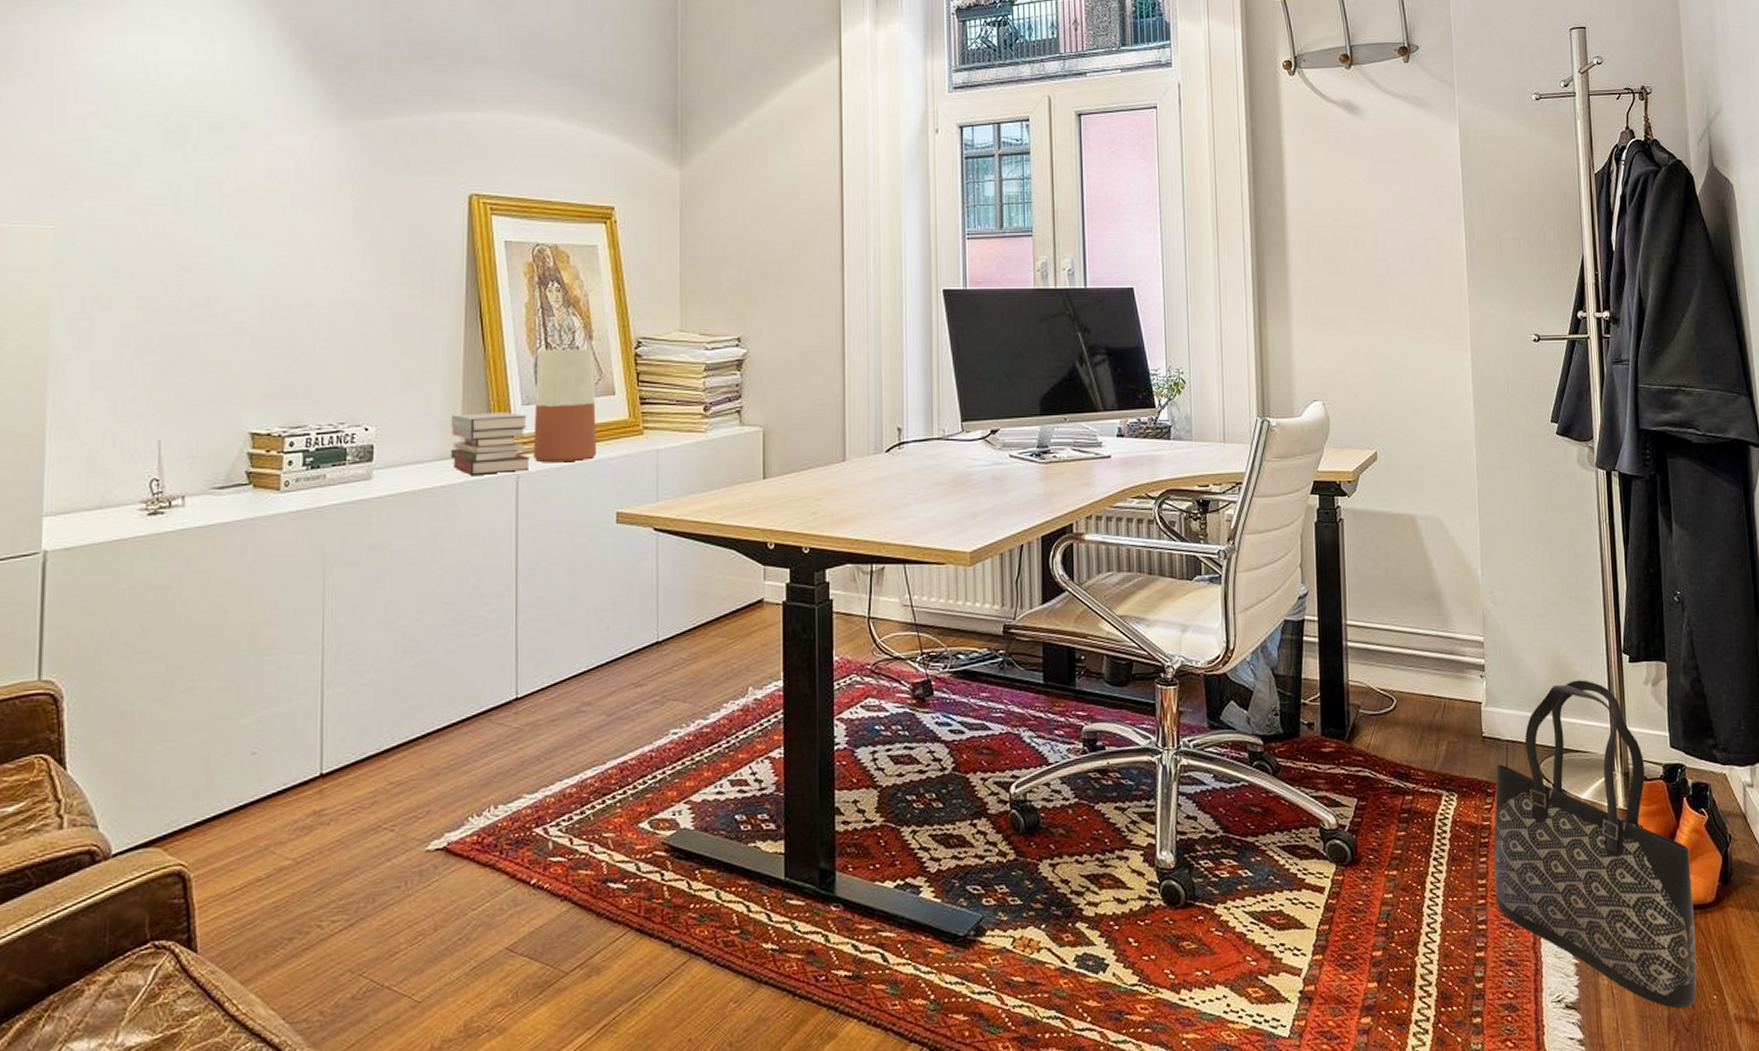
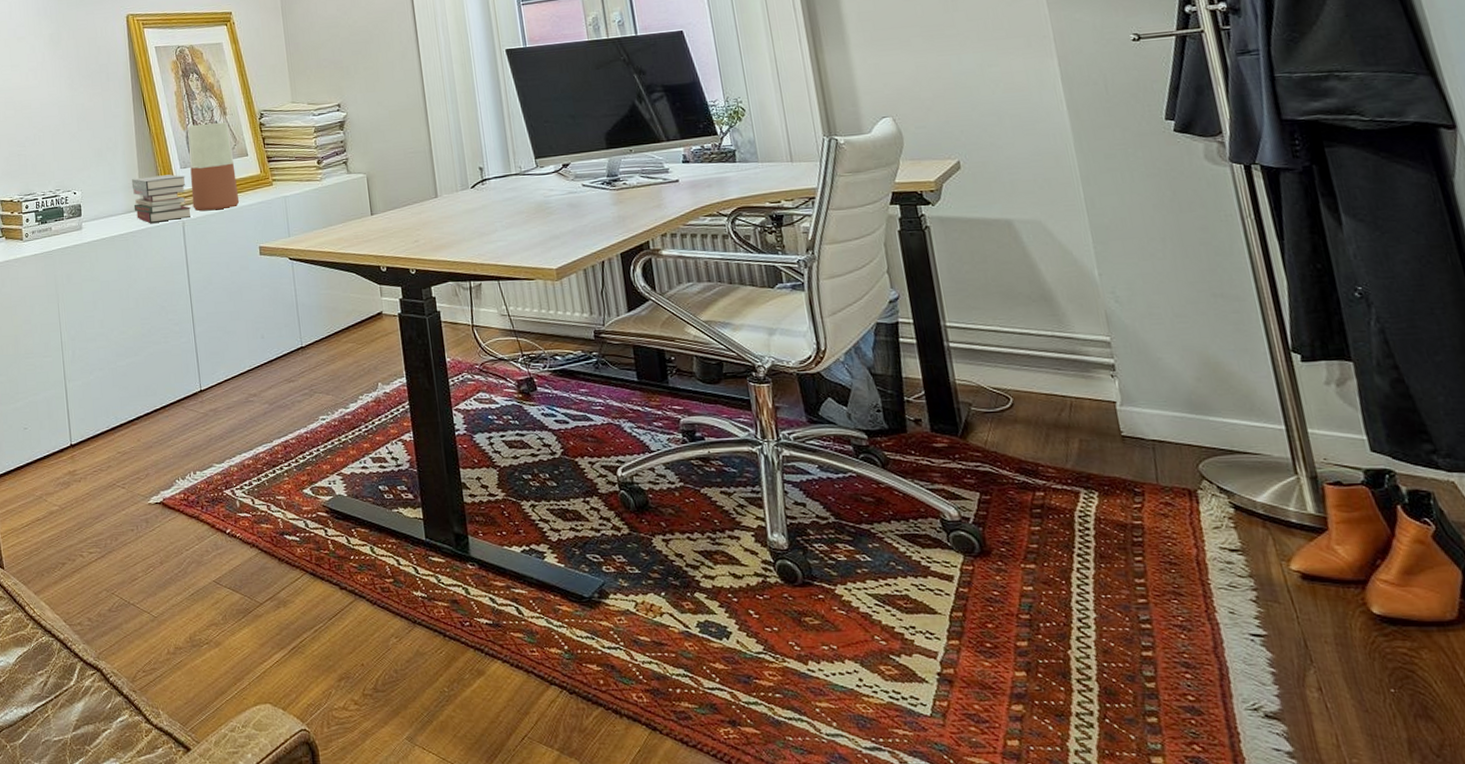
tote bag: present [1493,680,1697,1009] -> none [1142,379,1446,731]

